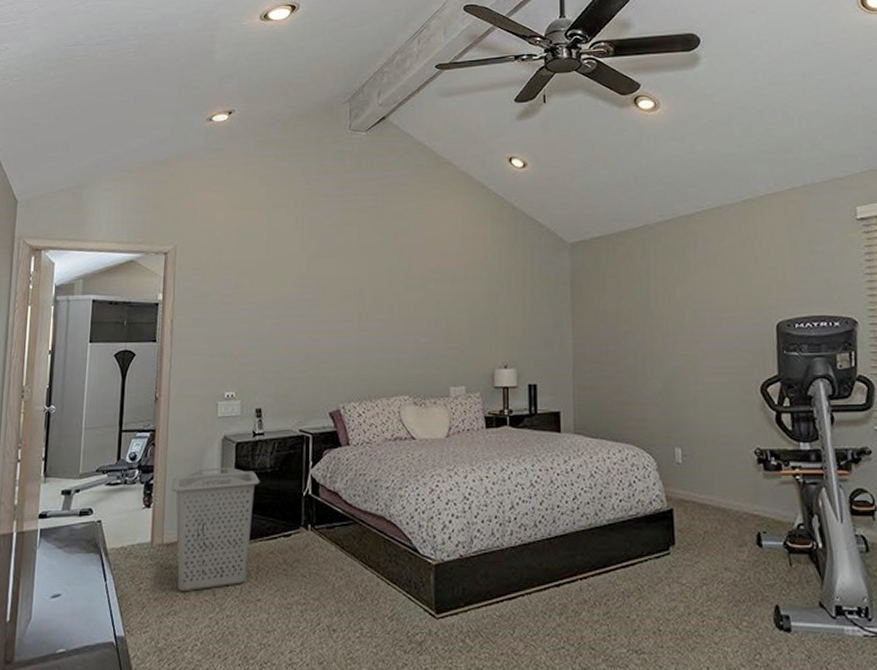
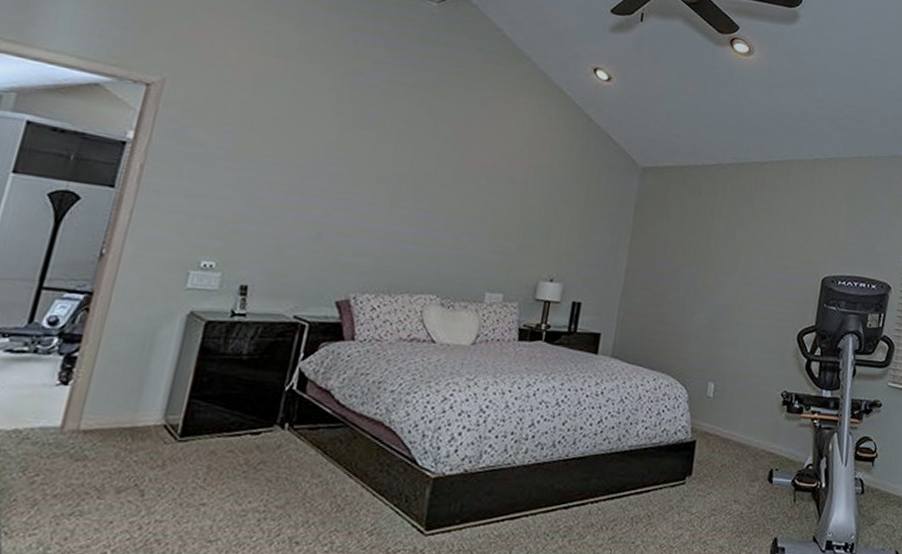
laundry basket: present [171,467,260,592] -> none [90,345,231,490]

